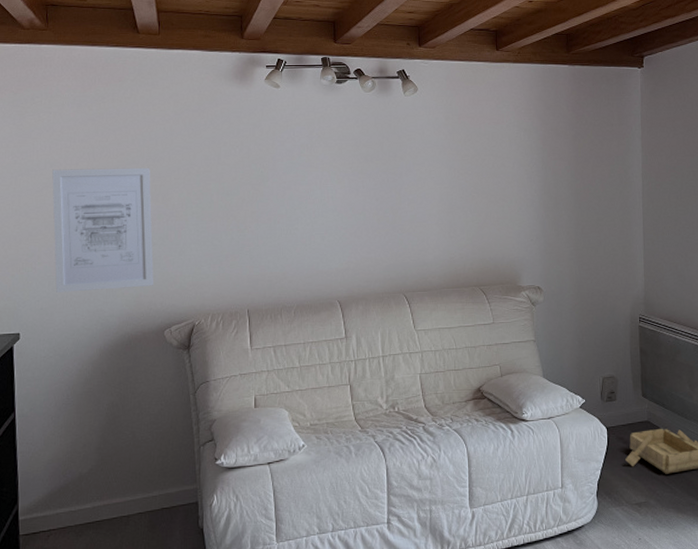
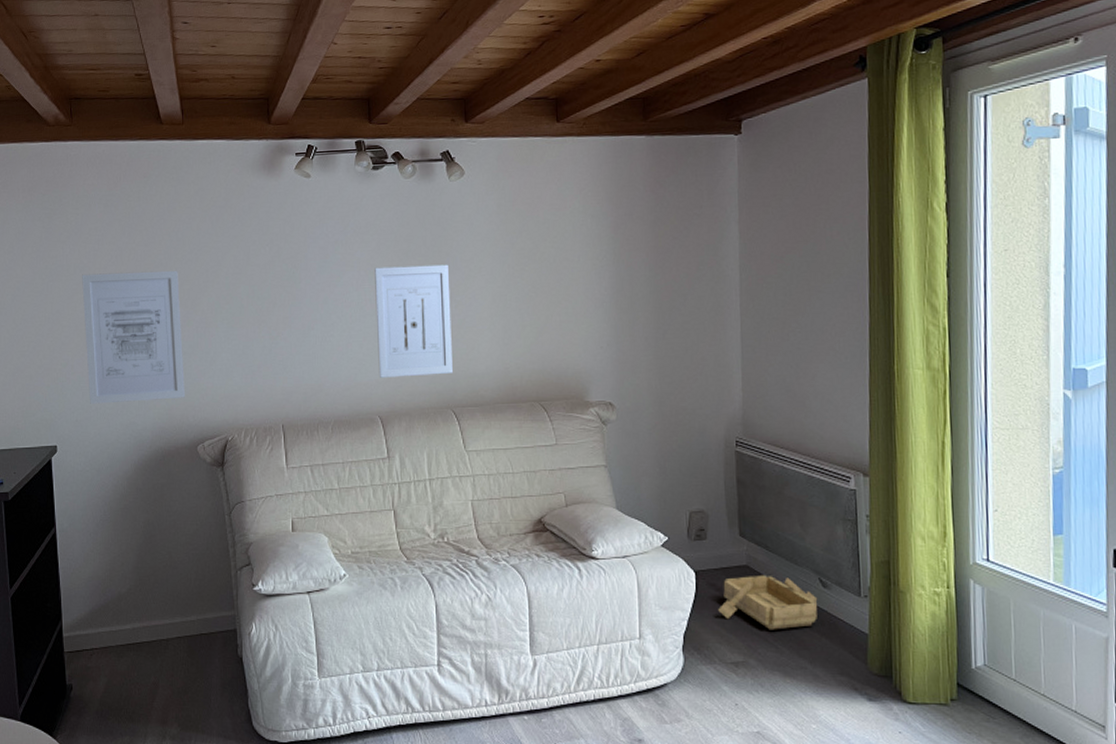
wall art: none [337,167,405,266] -> present [375,264,453,378]

